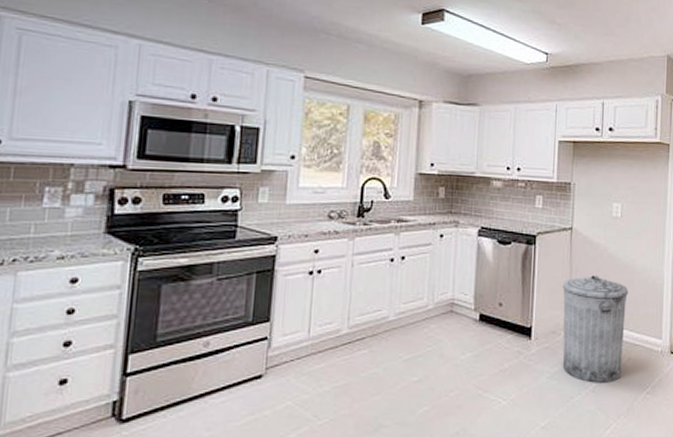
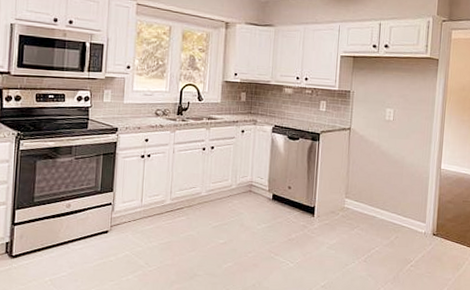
trash can: present [562,274,629,383] -> none [339,167,398,255]

